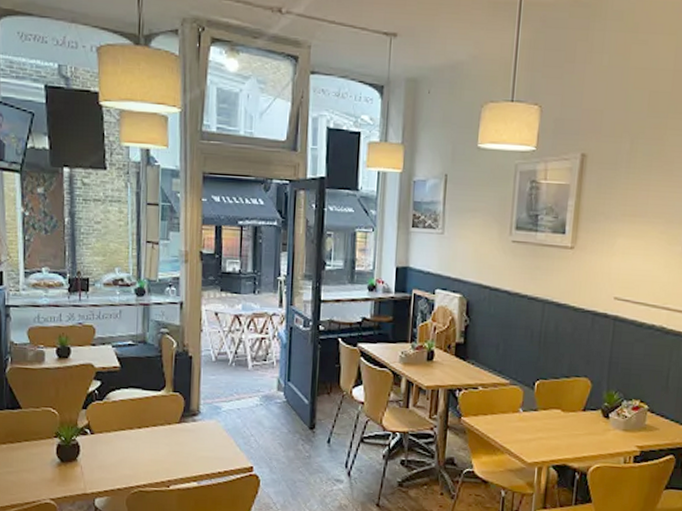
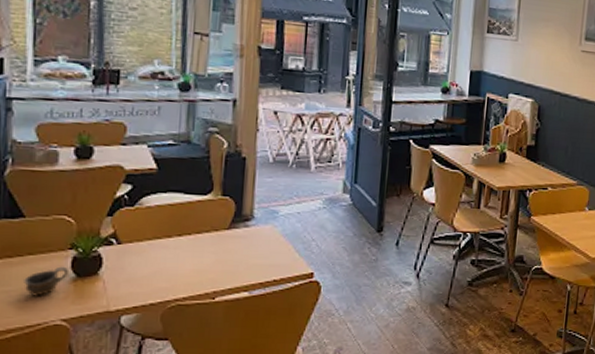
cup: none [22,452,54,477] -> present [24,266,68,296]

